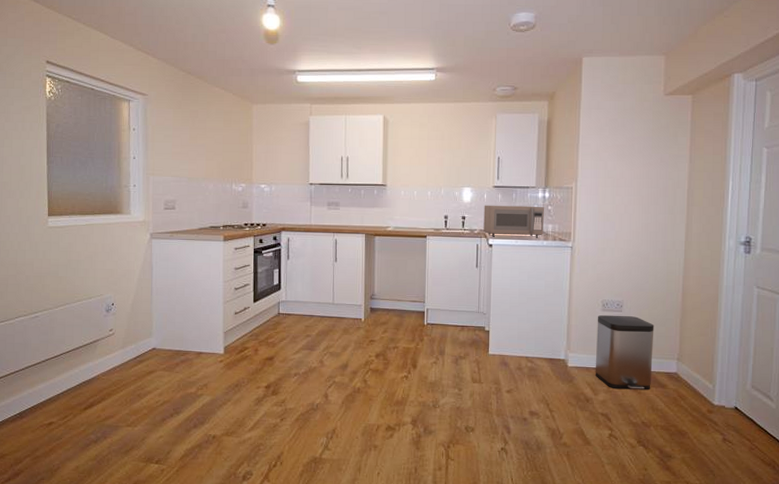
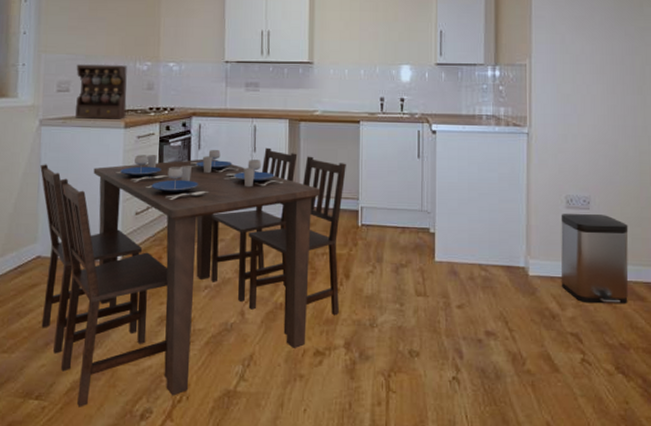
dining table: none [152,258,414,470] -> present [40,147,346,407]
spice rack: none [180,186,225,233] -> present [75,64,127,119]
microwave: present [483,205,545,237] -> none [425,85,496,122]

